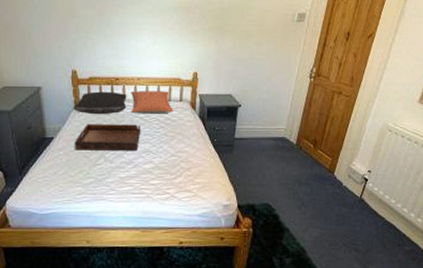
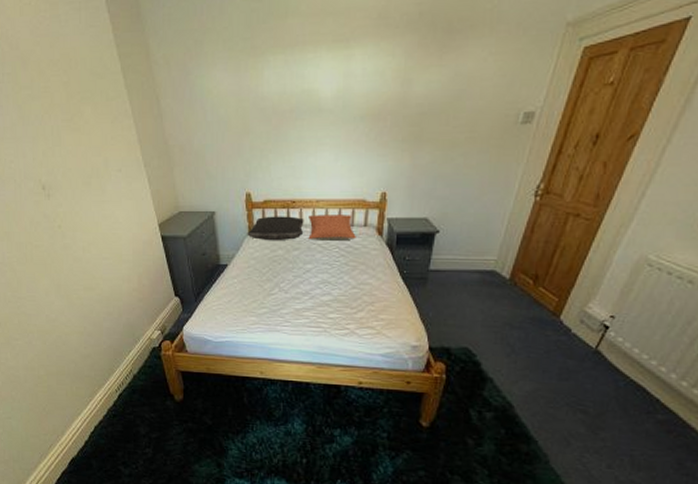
serving tray: present [74,124,140,151] -> none [248,251,318,282]

